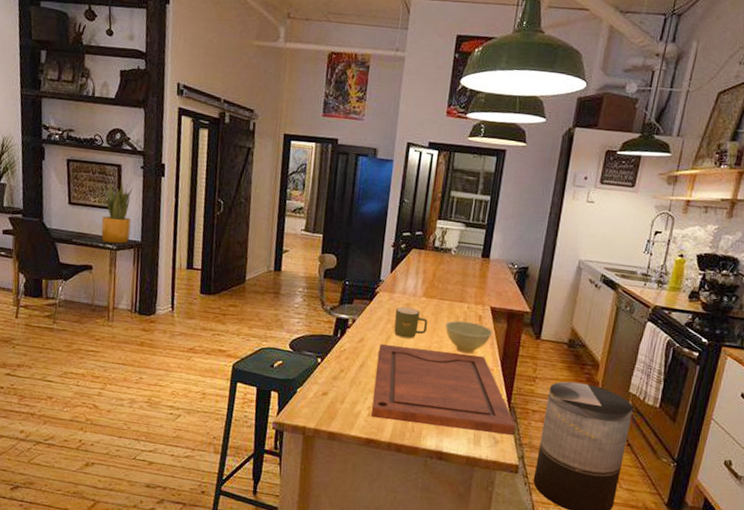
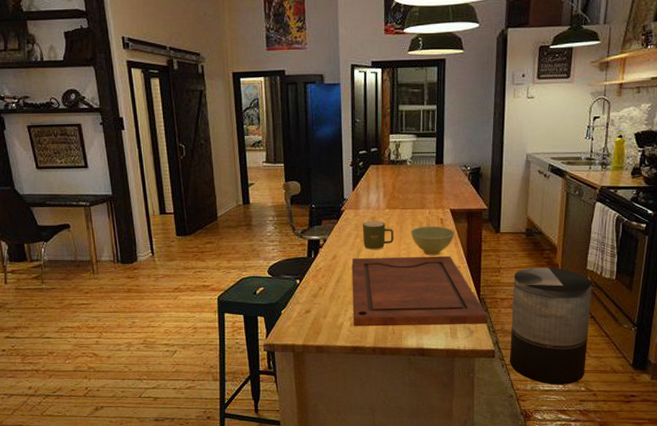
planter: present [101,182,134,244] -> none [64,142,100,201]

